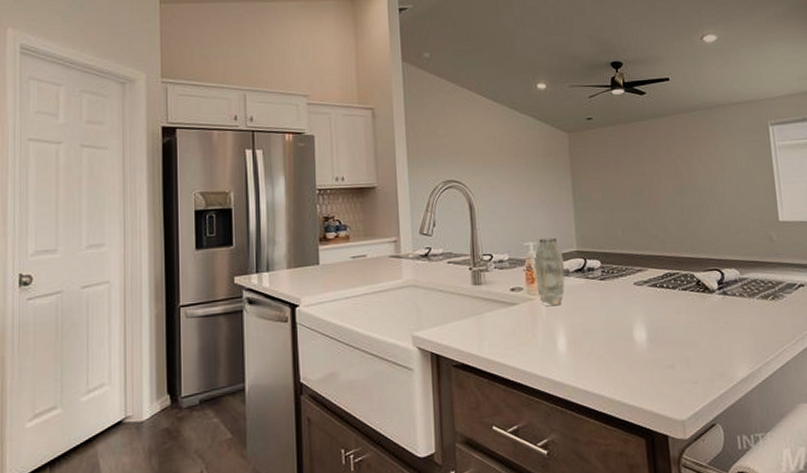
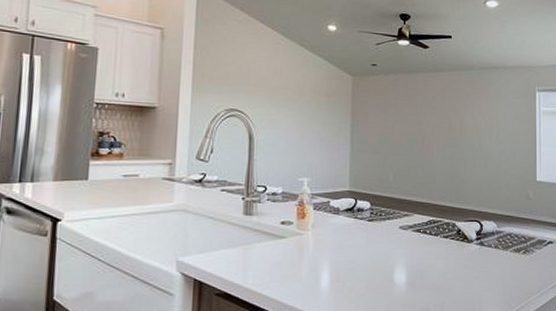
vase: present [534,237,565,307] -> none [306,175,336,243]

